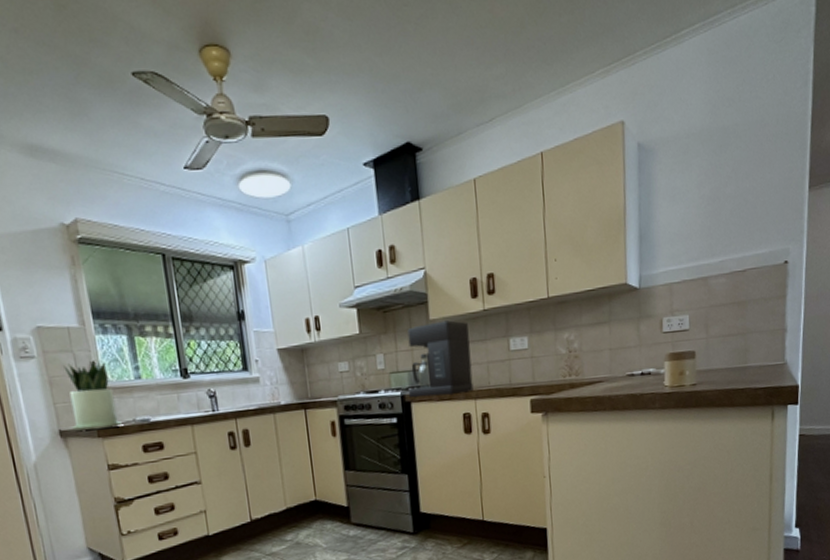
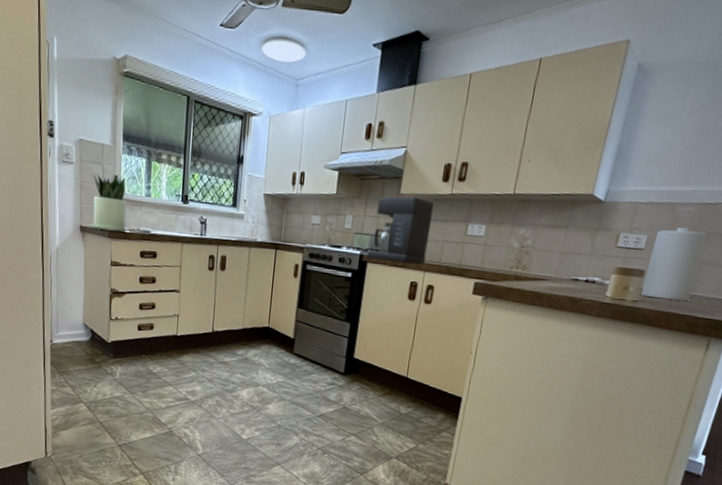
paper towel holder: none [696,299,745,378] -> present [641,227,708,302]

